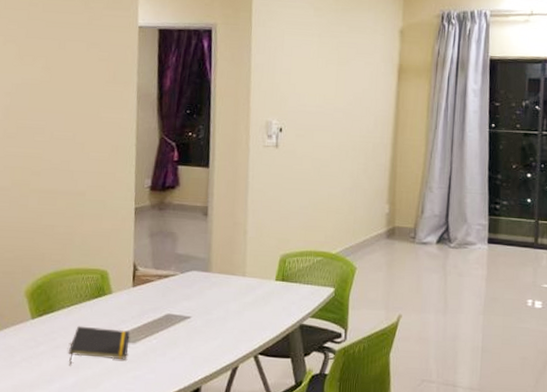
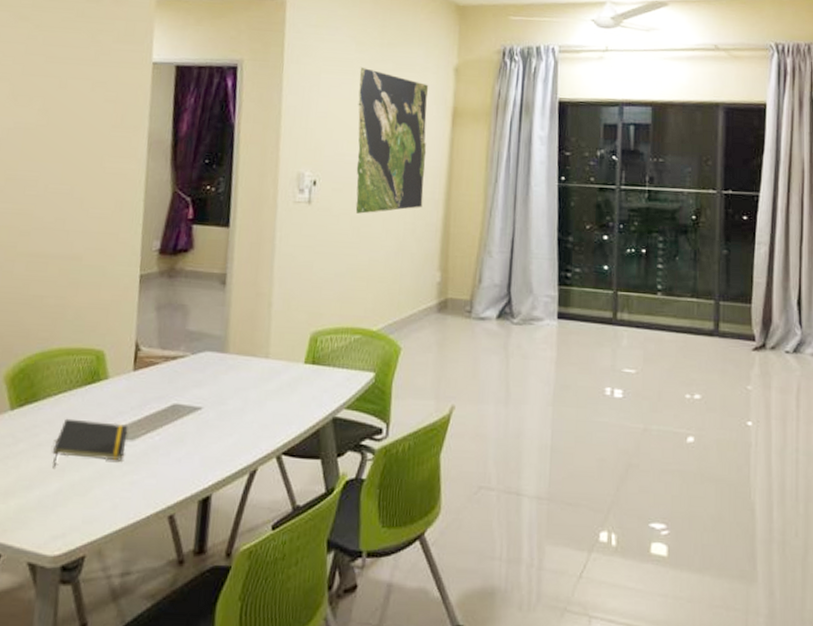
world map: none [316,29,378,156] -> present [355,66,429,214]

